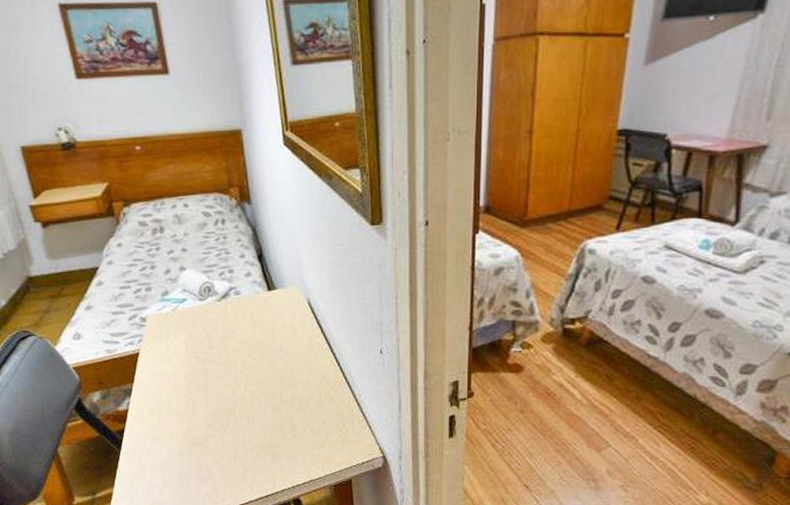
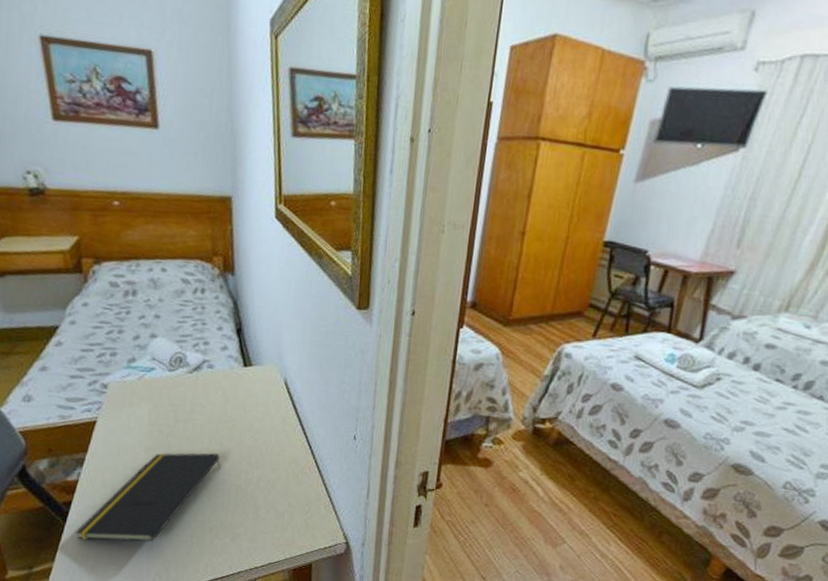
notepad: none [129,376,256,466] -> present [75,452,221,542]

